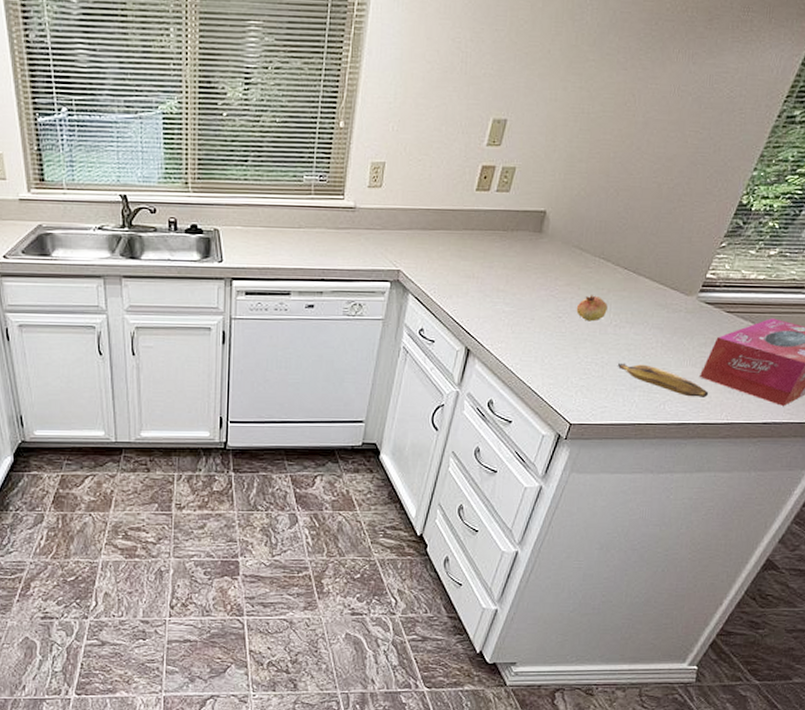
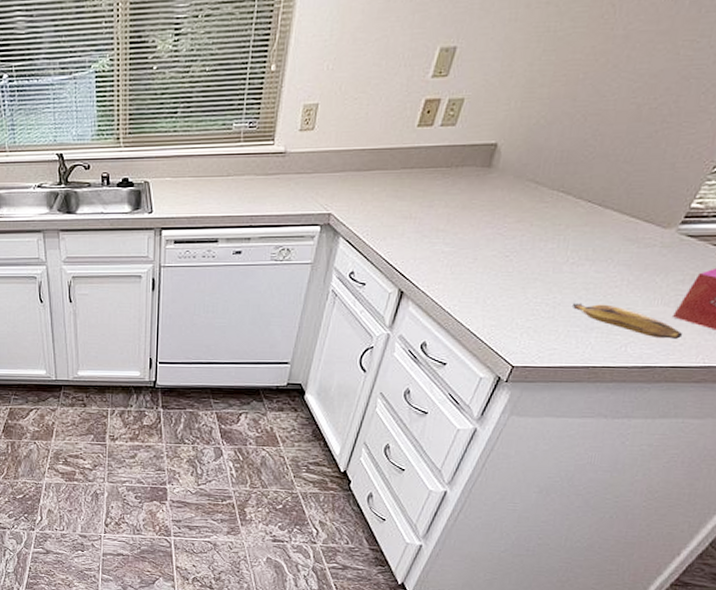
fruit: present [576,295,608,322] -> none [526,232,565,260]

